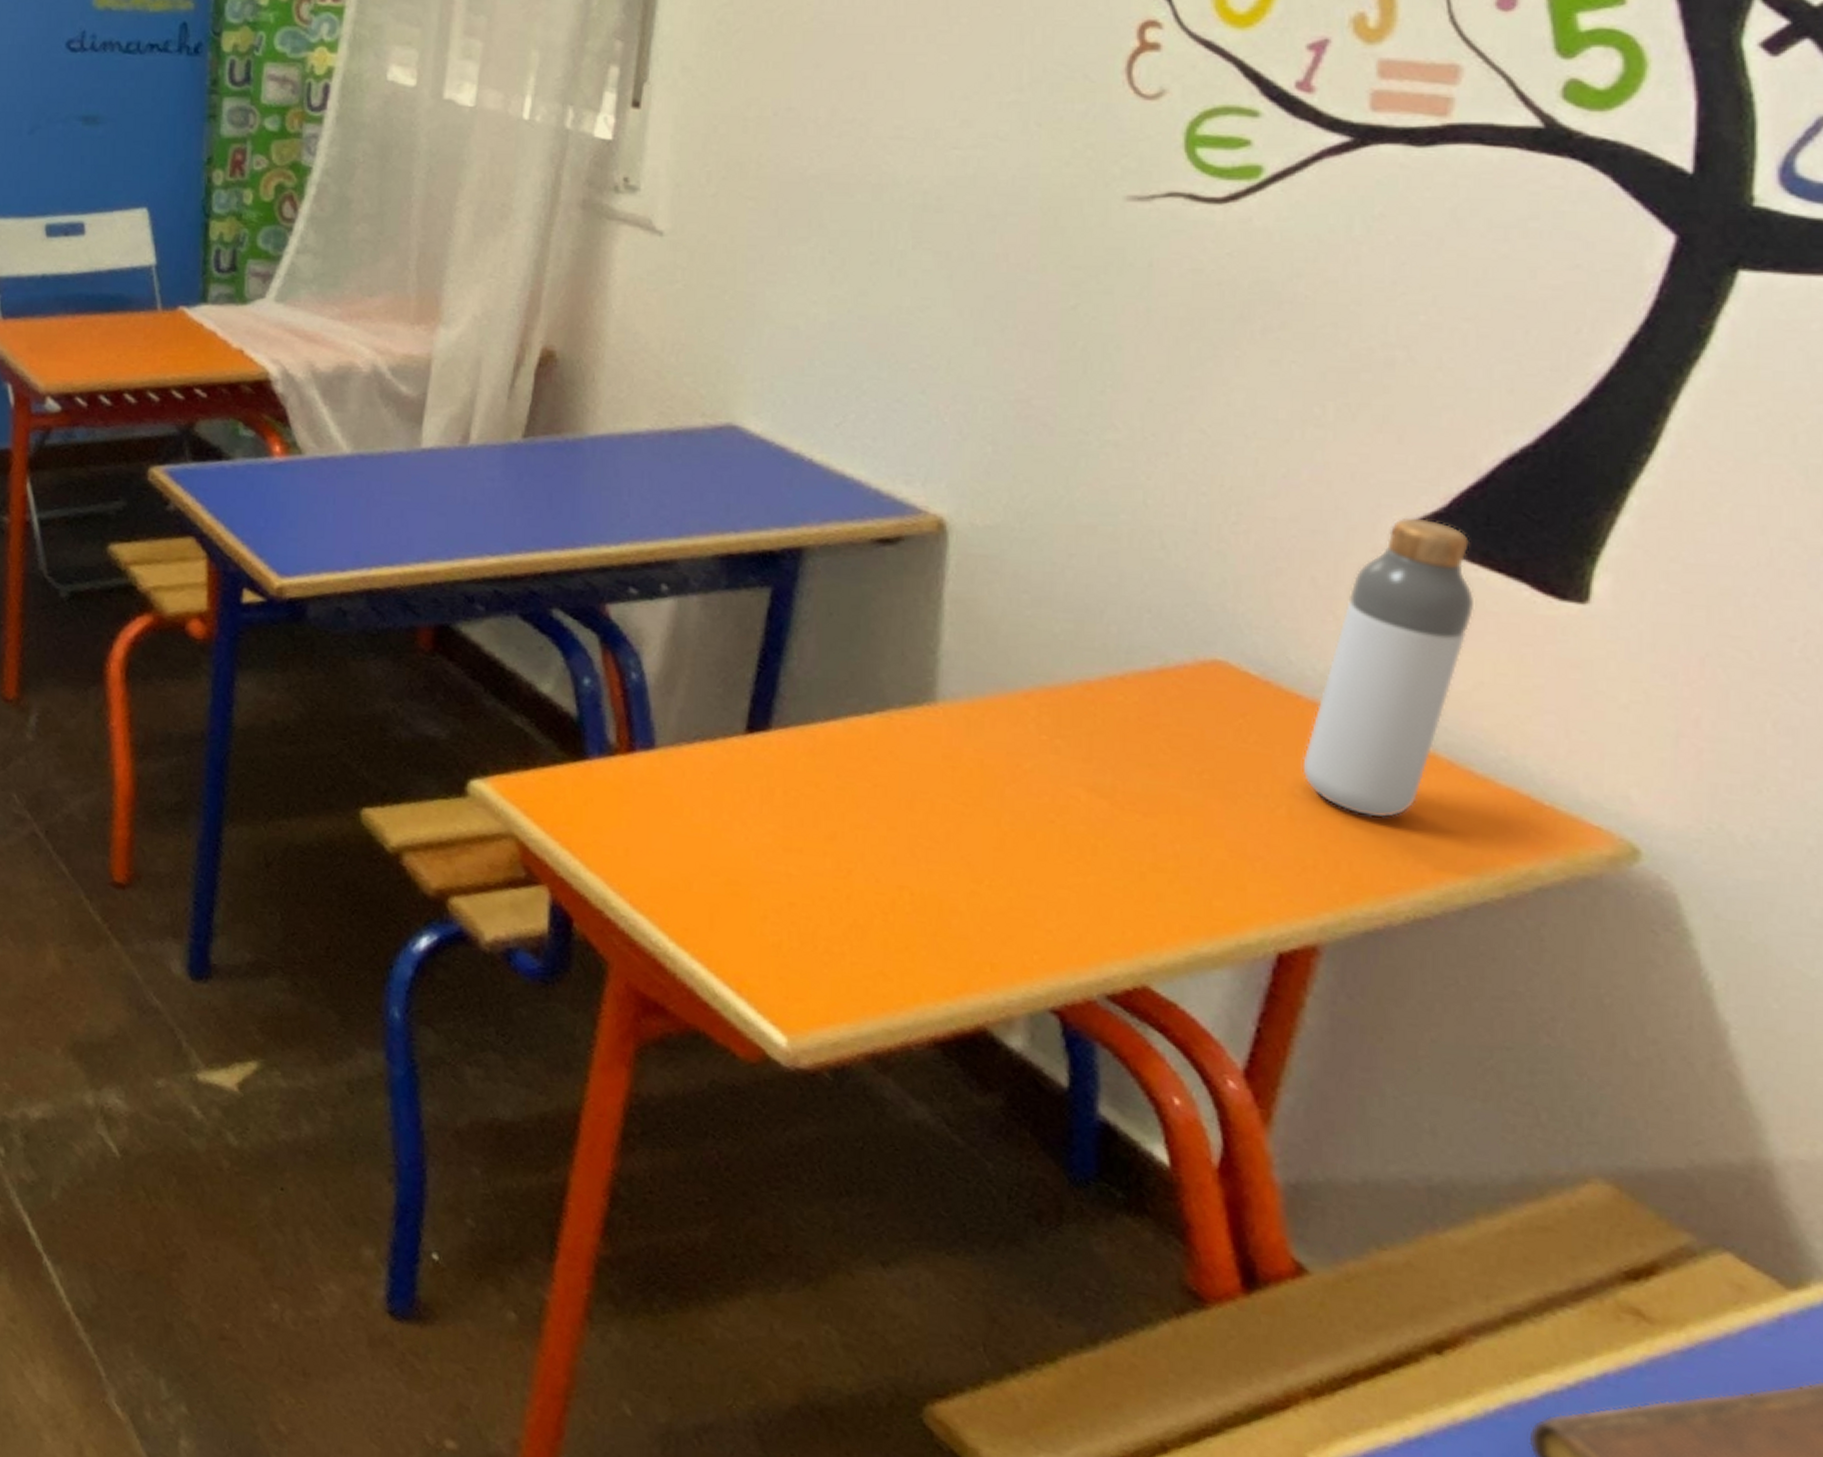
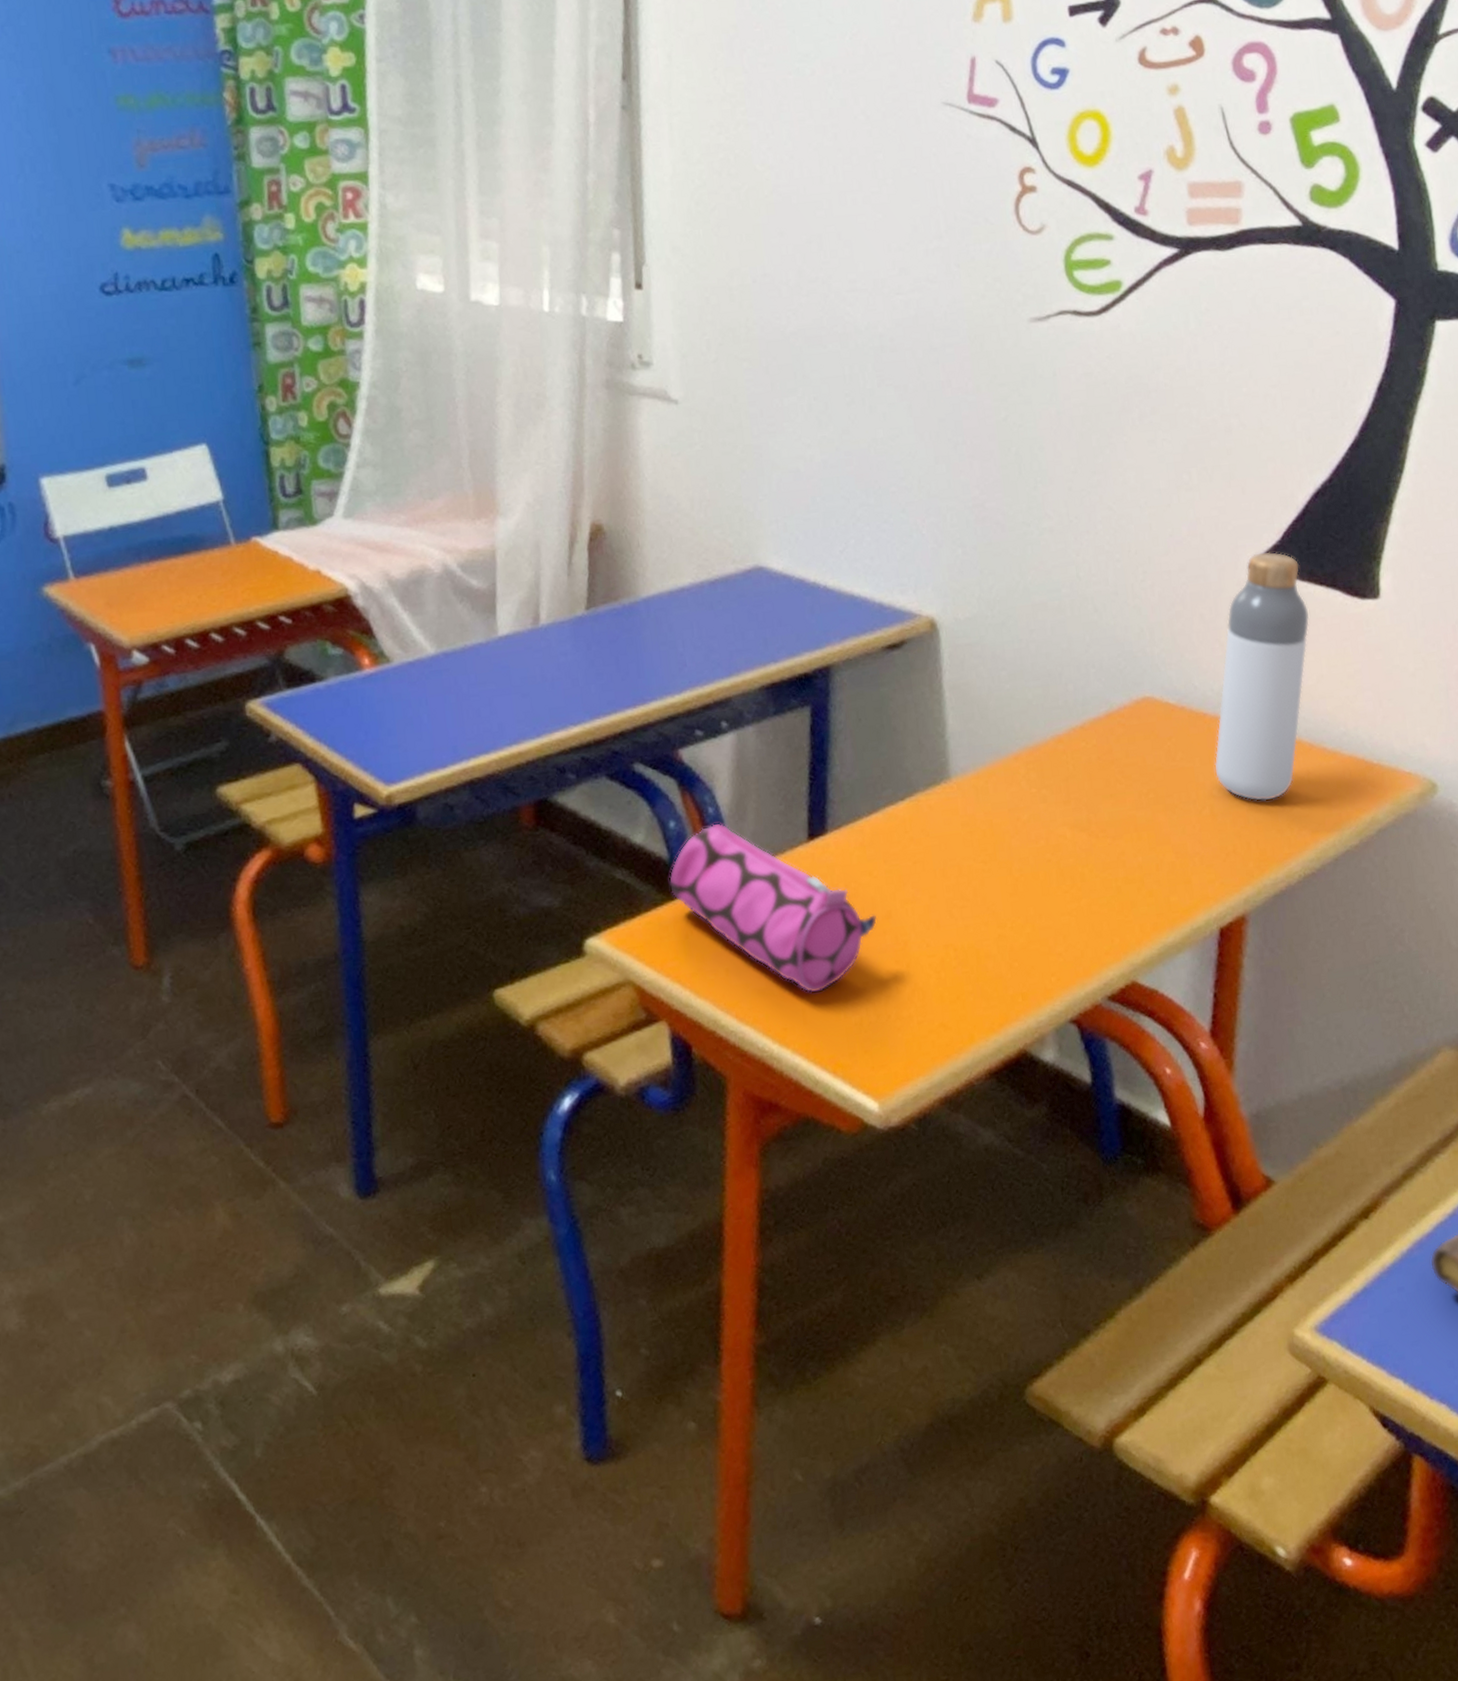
pencil case: none [574,691,818,900] -> present [669,823,878,993]

